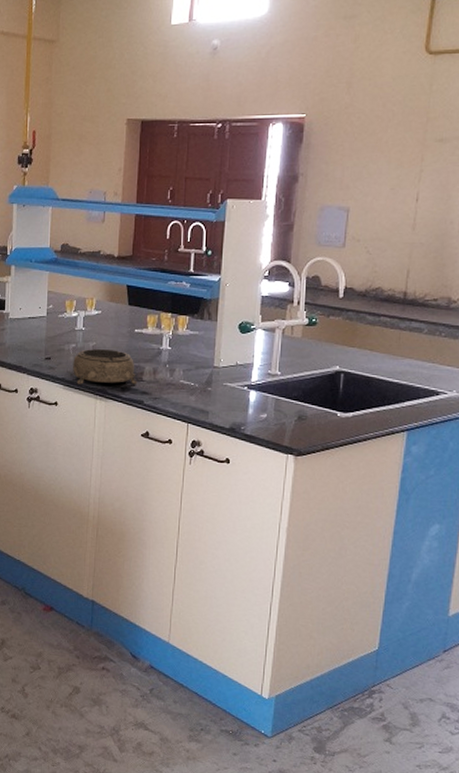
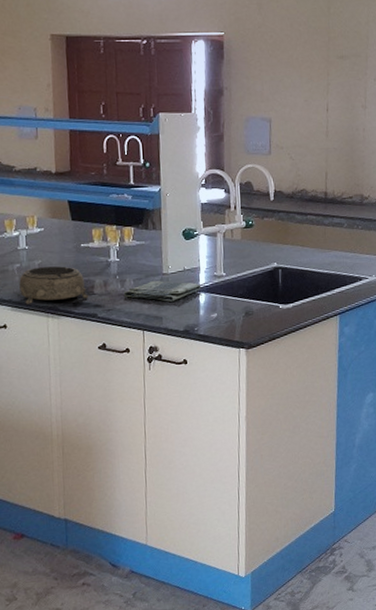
dish towel: none [171,372,253,396] -> present [123,280,202,302]

